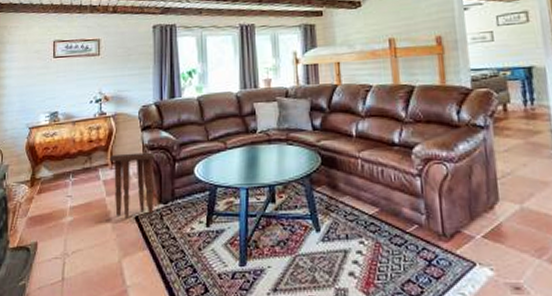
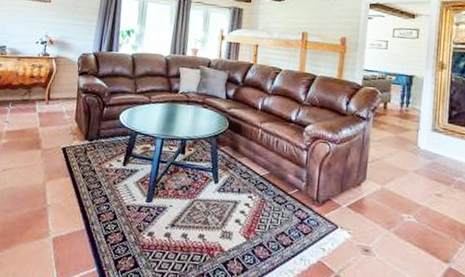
side table: present [109,152,156,219] -> none [46,91,89,149]

